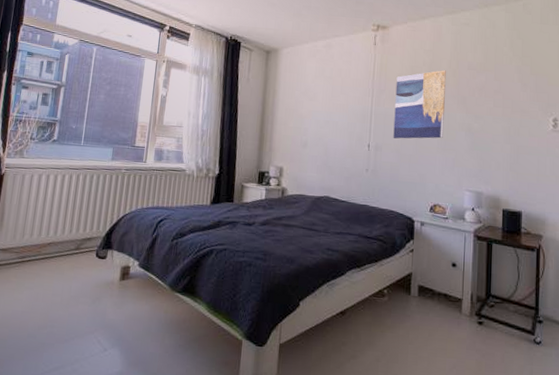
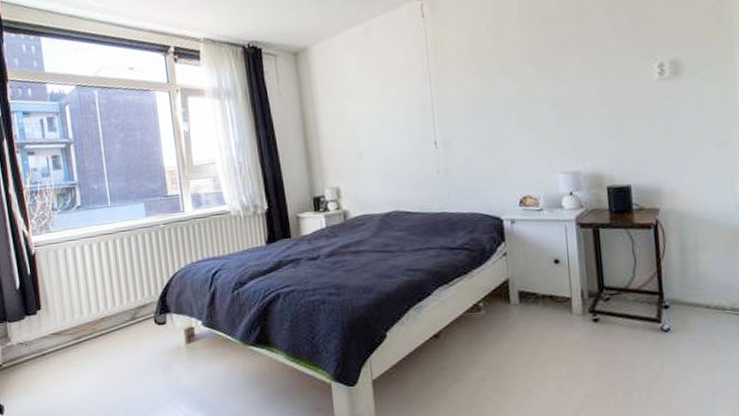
wall art: present [393,70,447,139] -> none [456,31,524,128]

